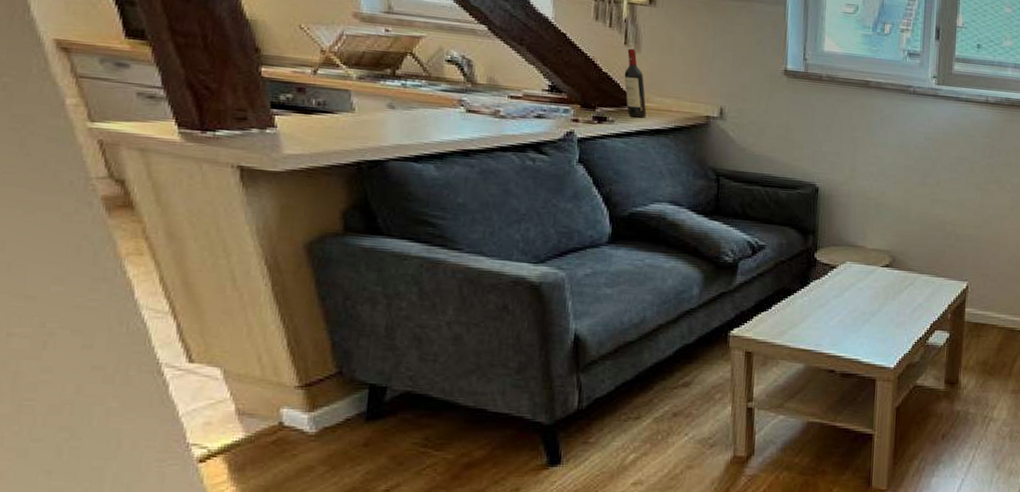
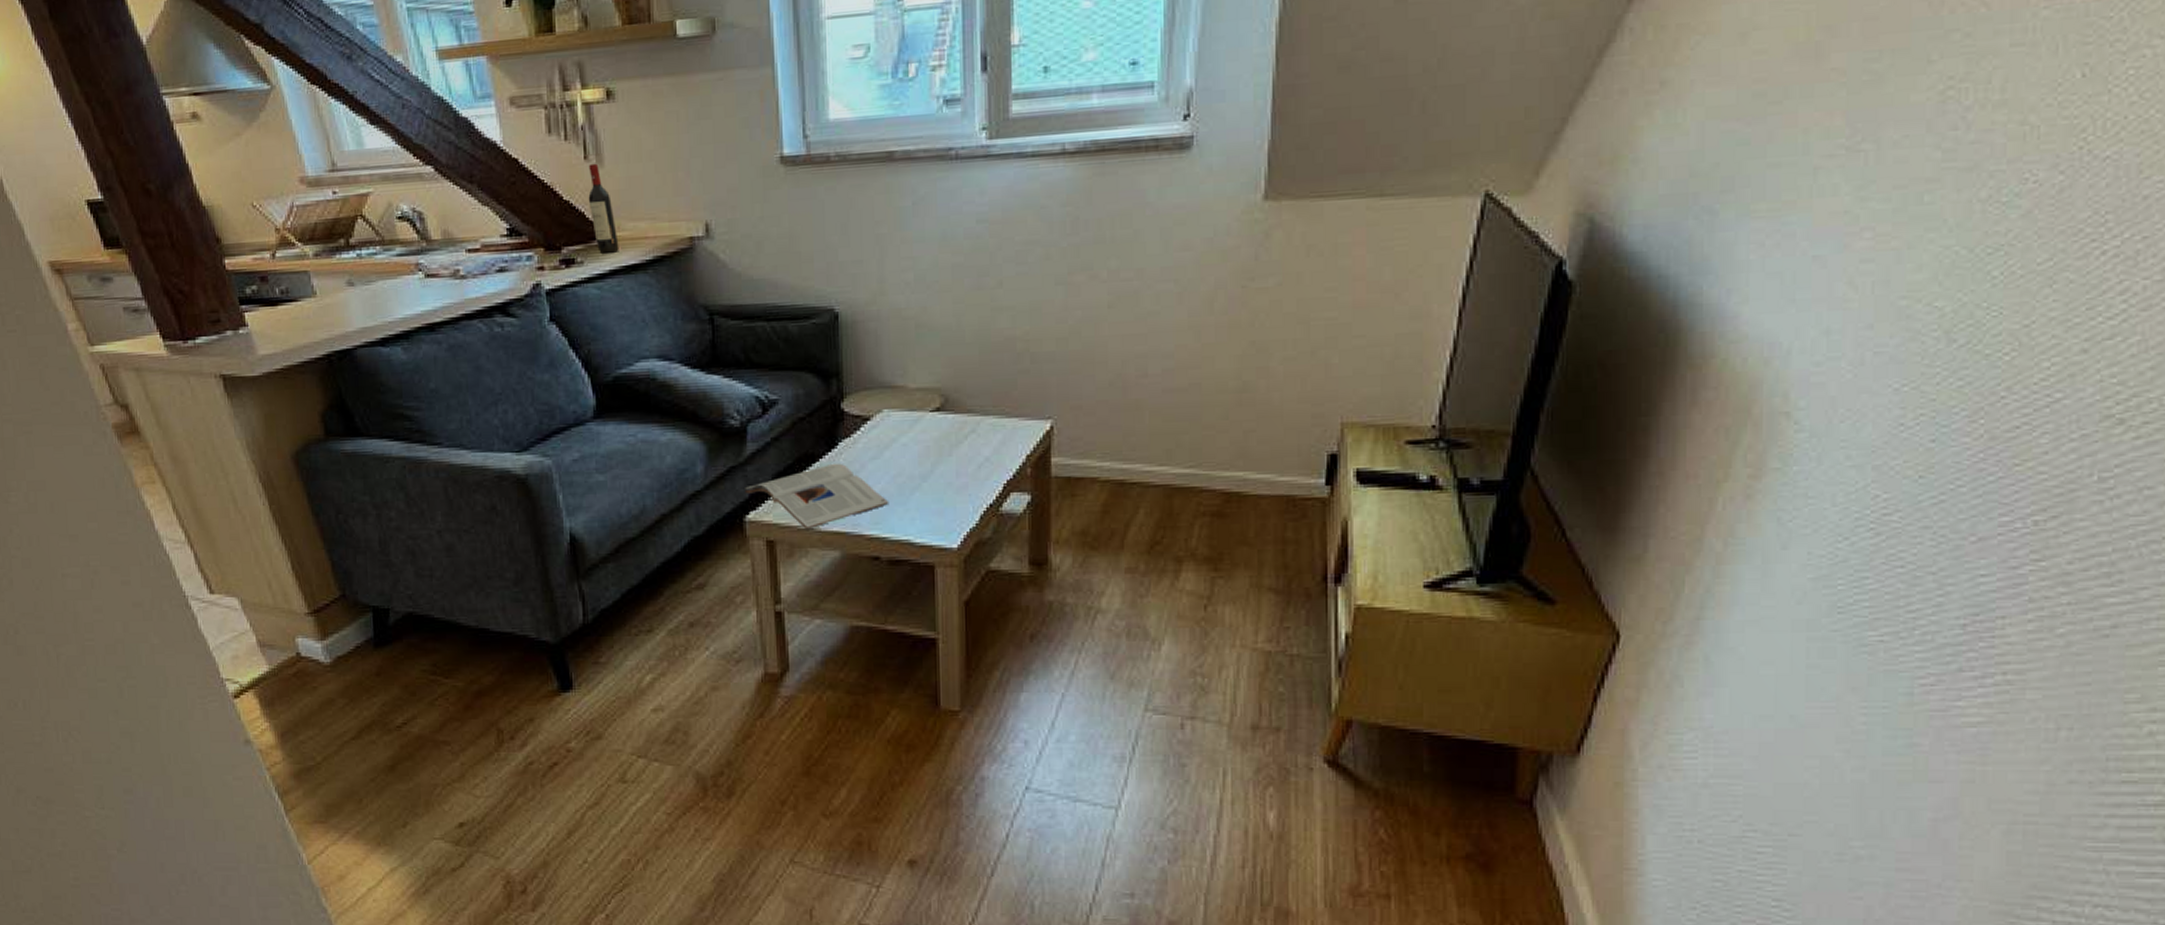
magazine: none [732,297,846,346] -> present [745,463,889,530]

